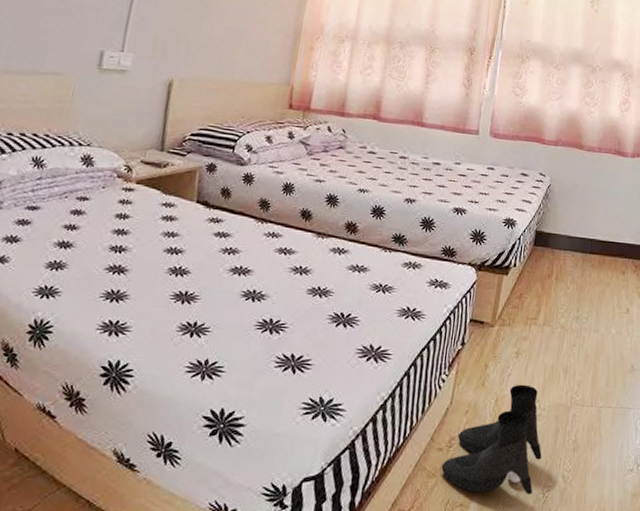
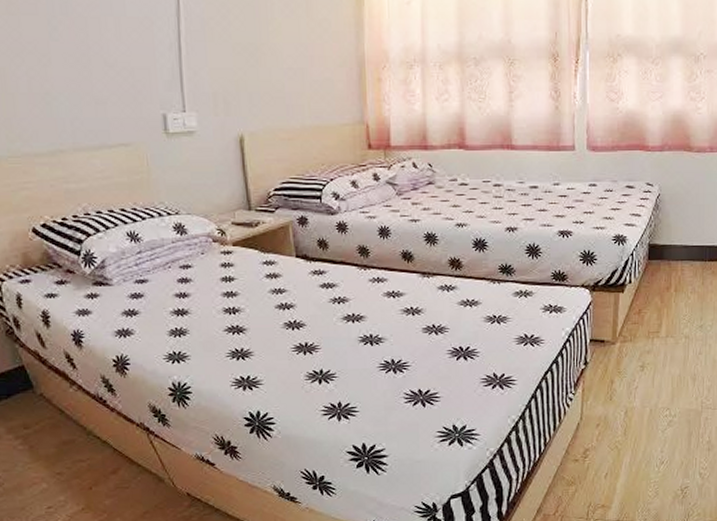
boots: present [441,384,542,495] -> none [579,395,677,495]

